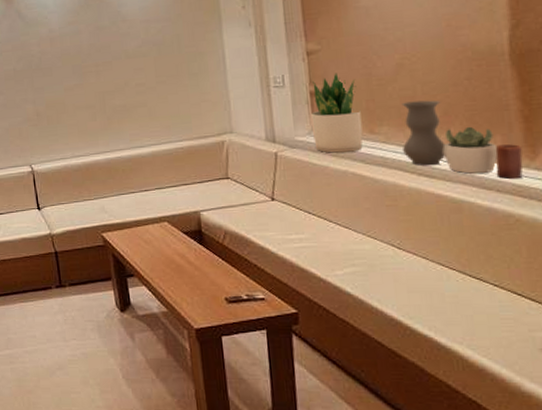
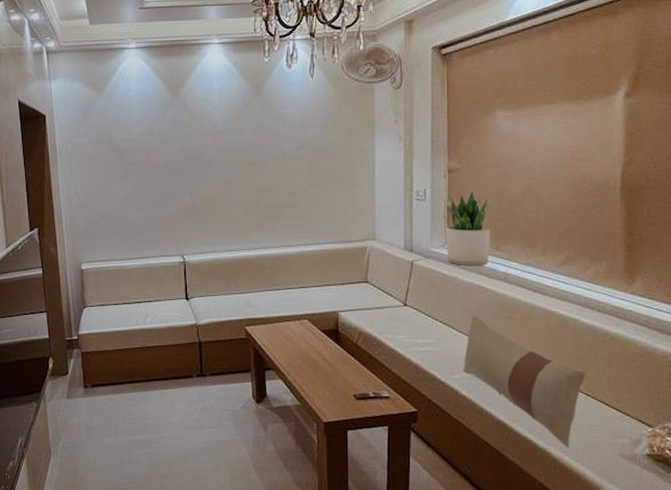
pillow: none [344,204,491,344] -> present [463,314,586,447]
vase: present [401,100,446,165] -> none [523,224,559,283]
succulent plant: present [442,126,498,174] -> none [557,250,603,294]
candle: present [495,144,523,179] -> none [599,270,622,300]

